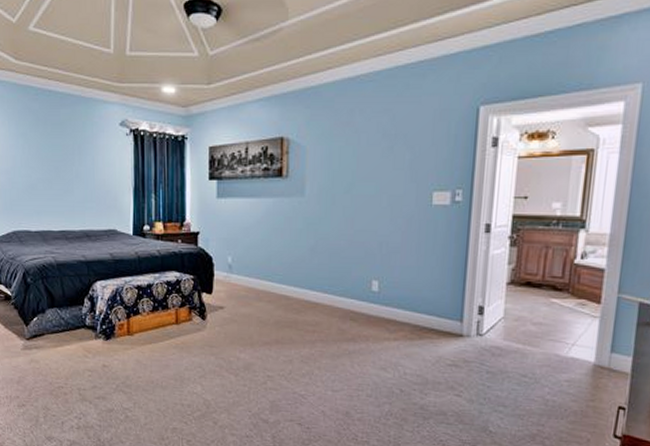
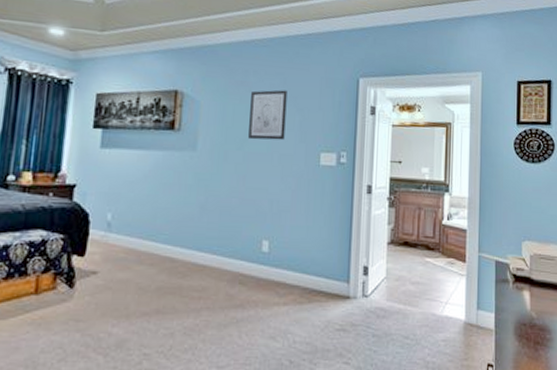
wall art: none [356,127,396,182] -> present [248,90,287,141]

